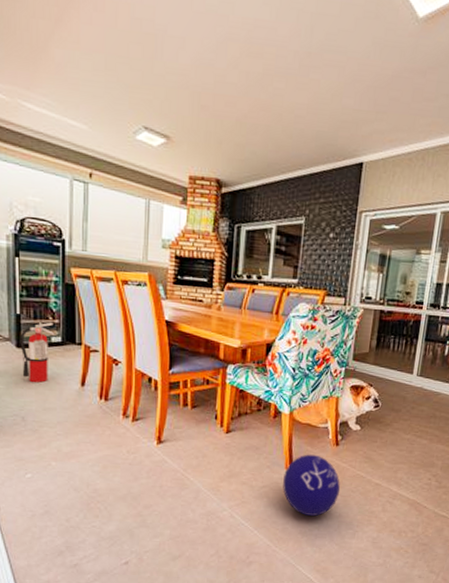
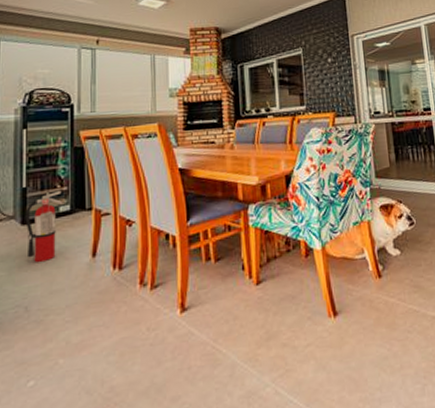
ball: present [283,454,341,517] -> none [328,293,395,375]

